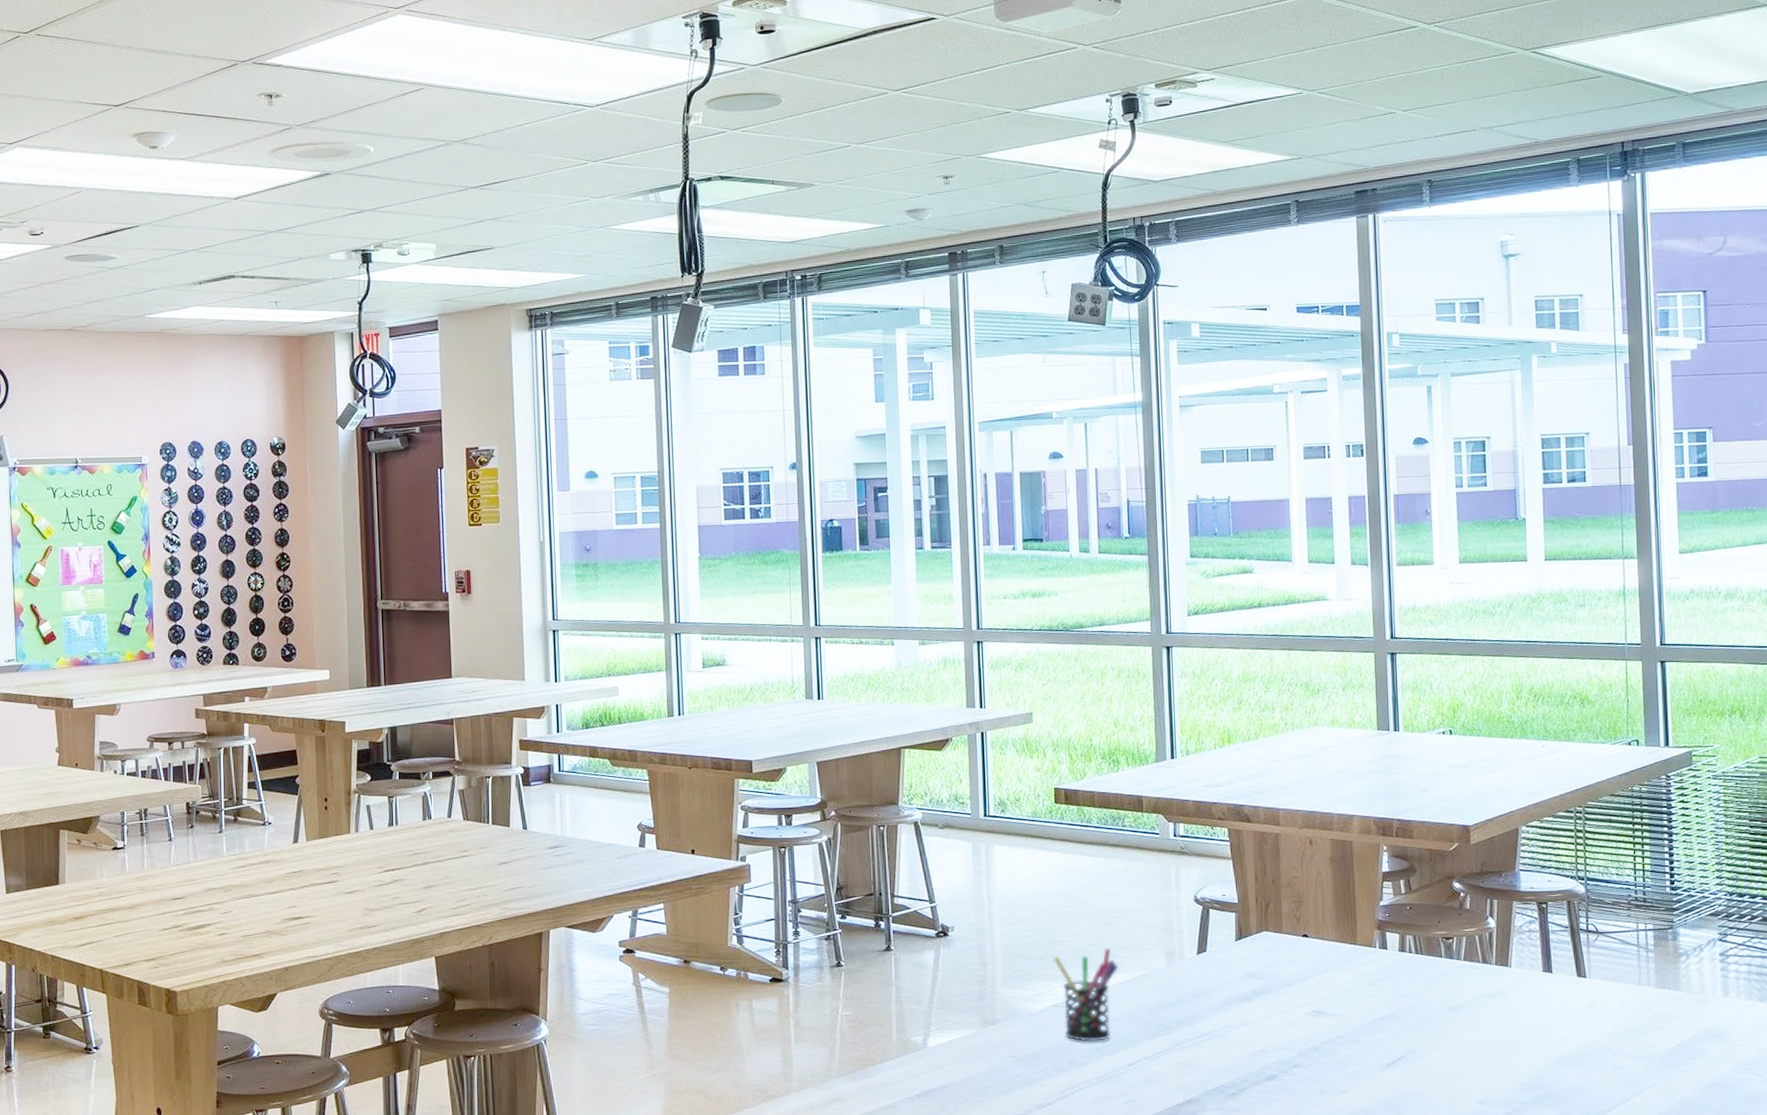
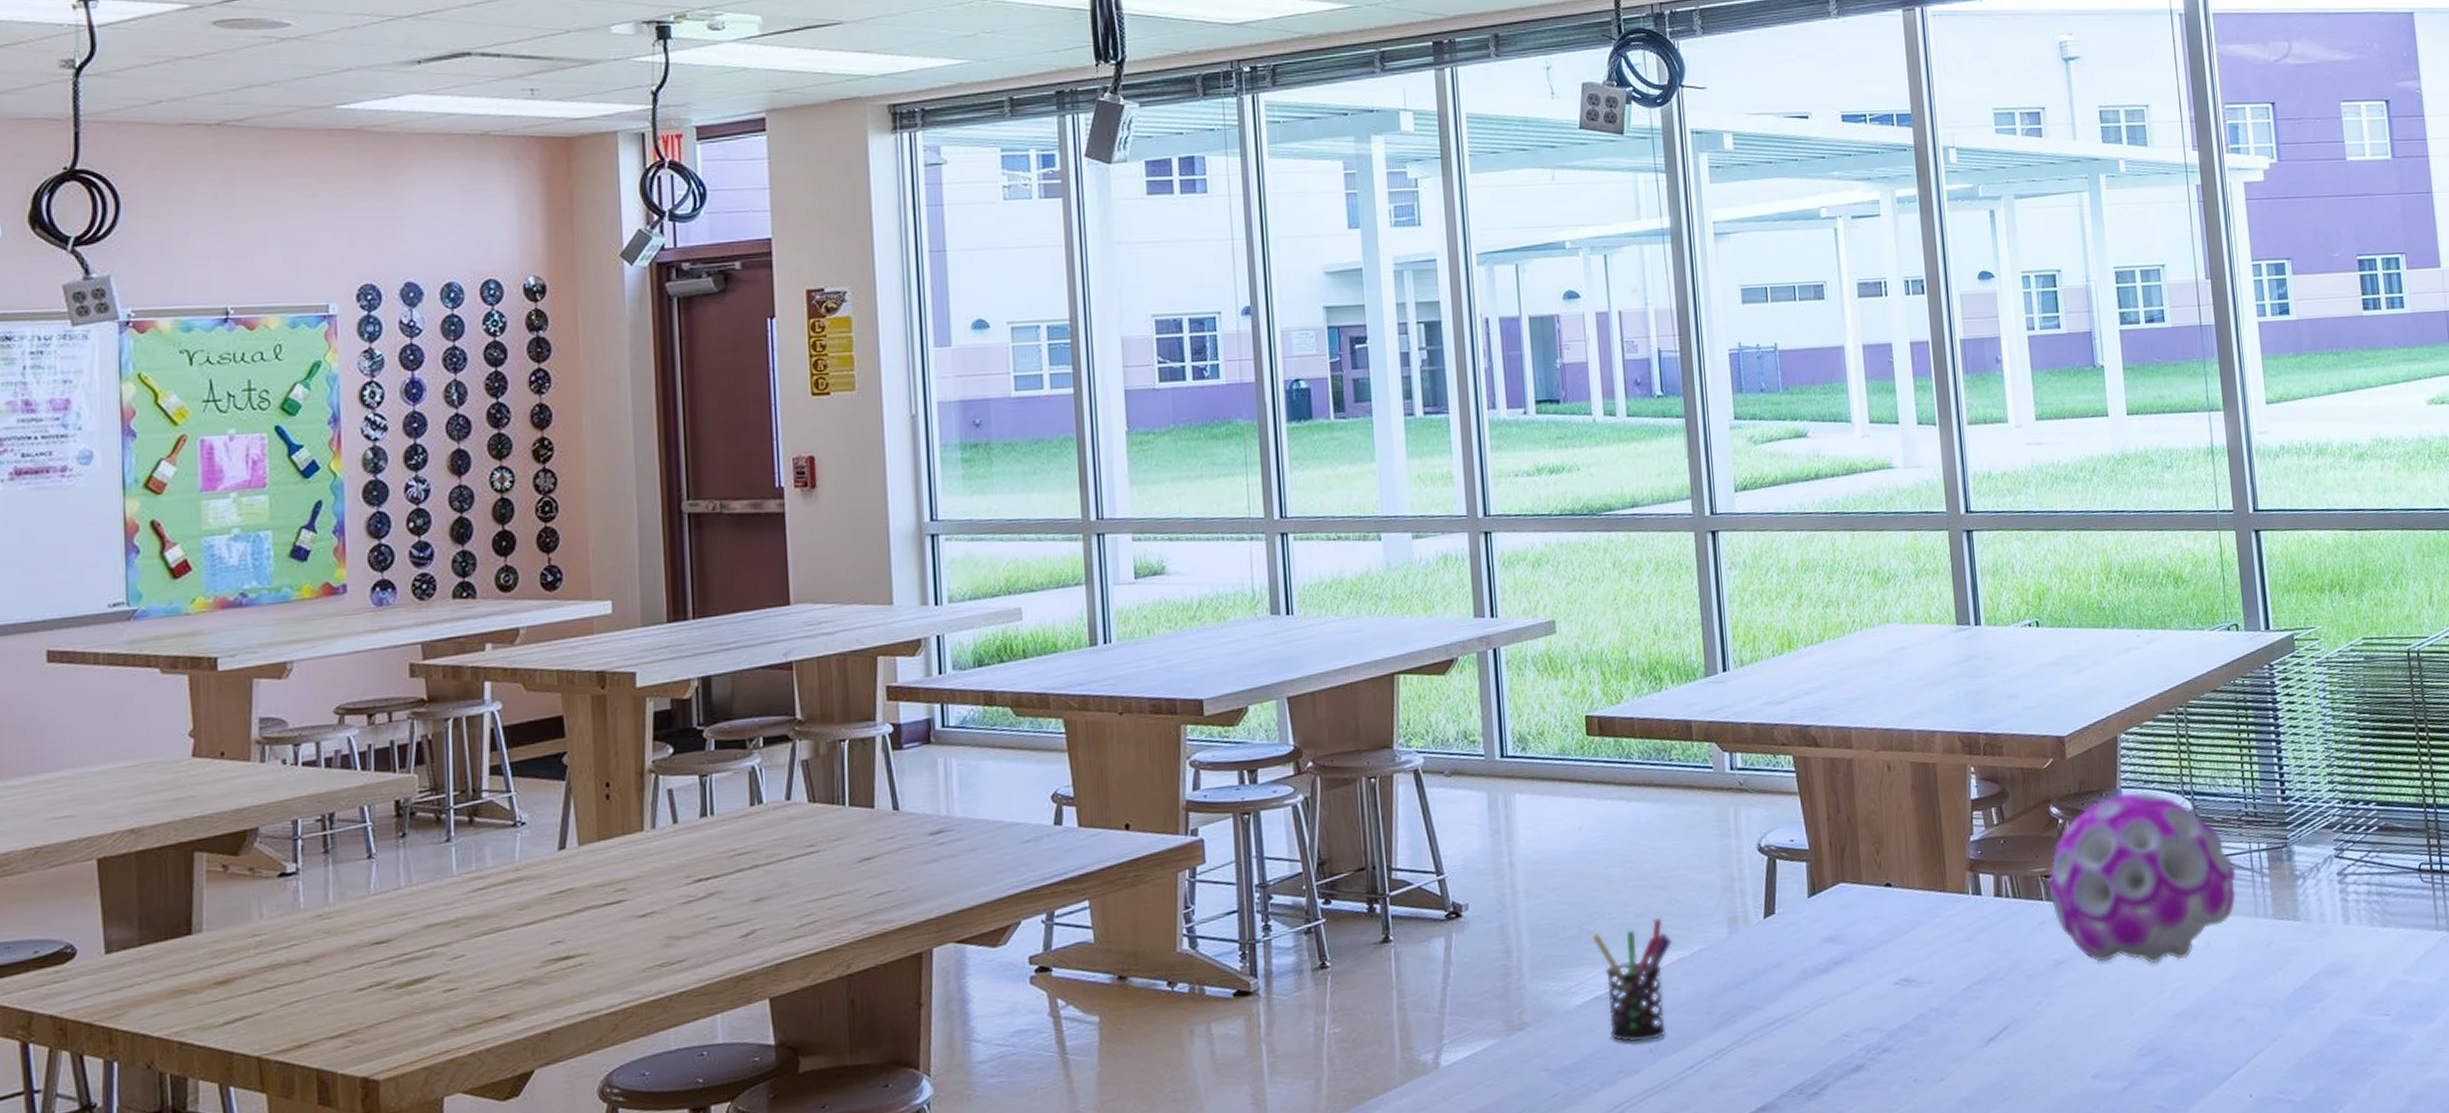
decorative ball: none [1448,875,1623,1017] -> present [2048,792,2236,965]

